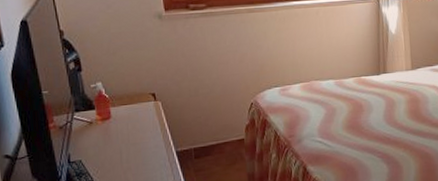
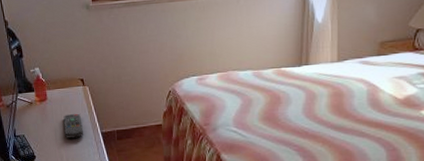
remote control: none [131,131,155,161] -> present [63,113,83,138]

